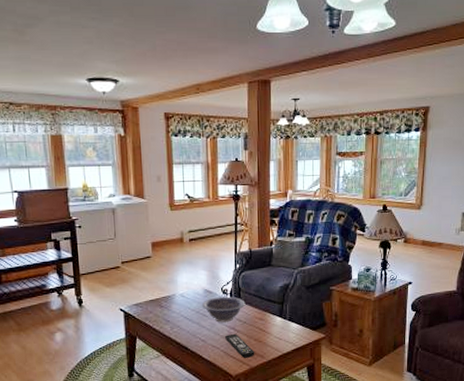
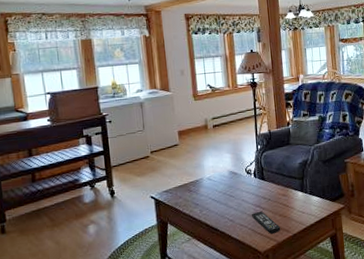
decorative bowl: present [203,296,246,322] -> none [229,176,269,202]

